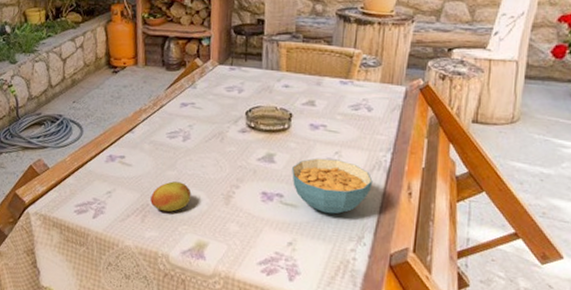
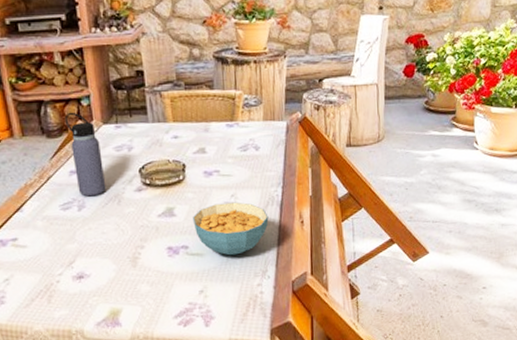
fruit: present [150,181,192,212] -> none [53,253,97,287]
water bottle: none [184,49,213,130] -> present [64,112,106,197]

